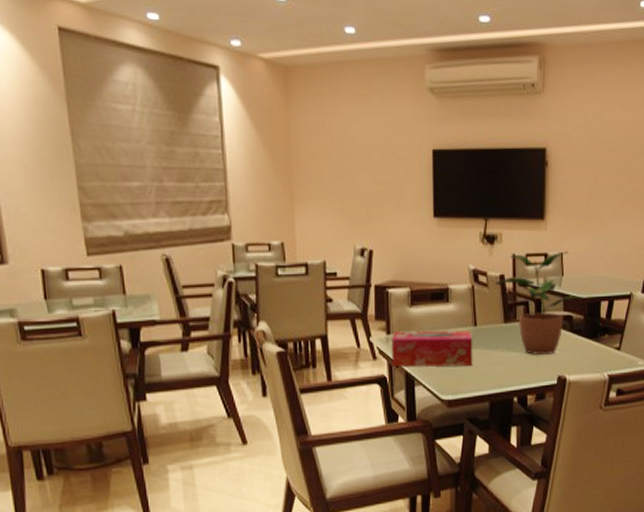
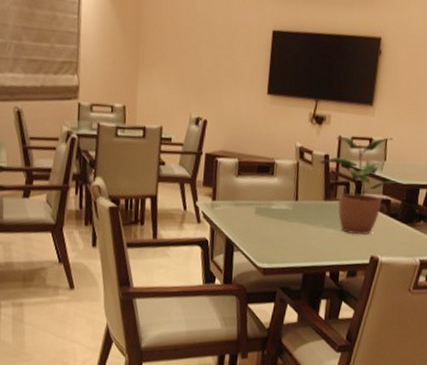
tissue box: present [392,330,473,368] -> none [214,198,293,238]

